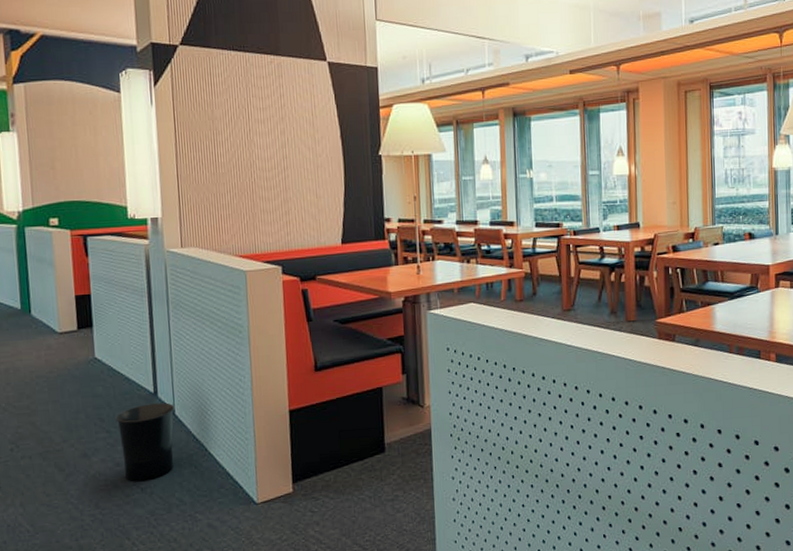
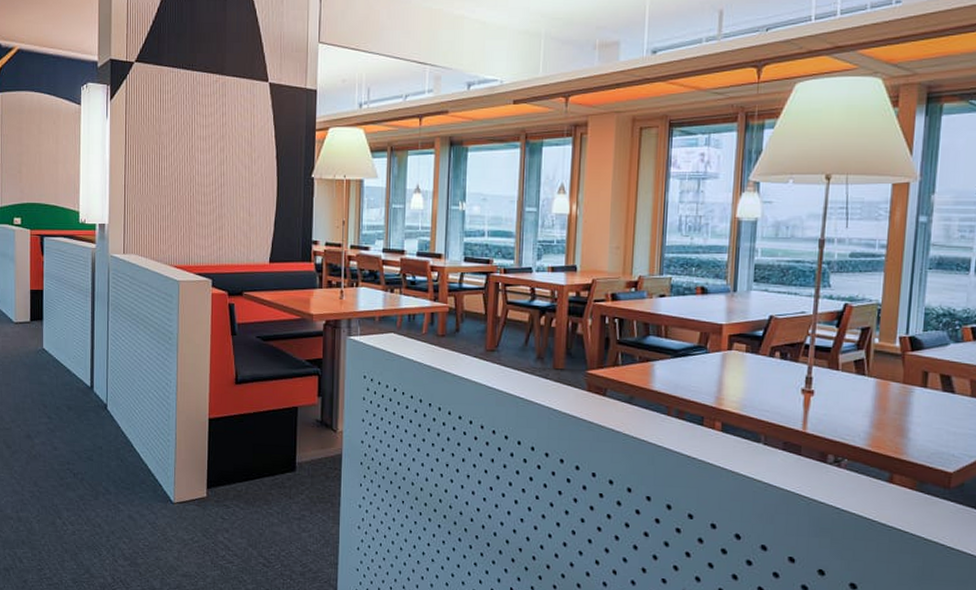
waste bin: present [115,402,175,482] -> none [56,396,108,468]

